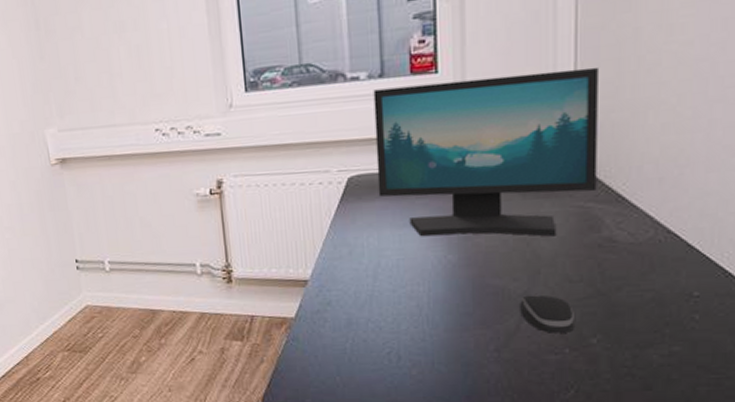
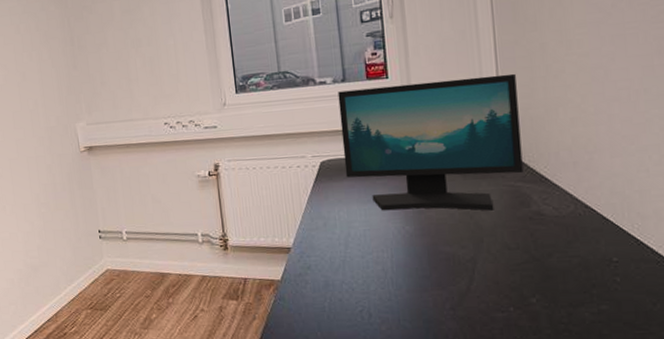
computer mouse: present [520,293,574,333] -> none [468,259,516,294]

